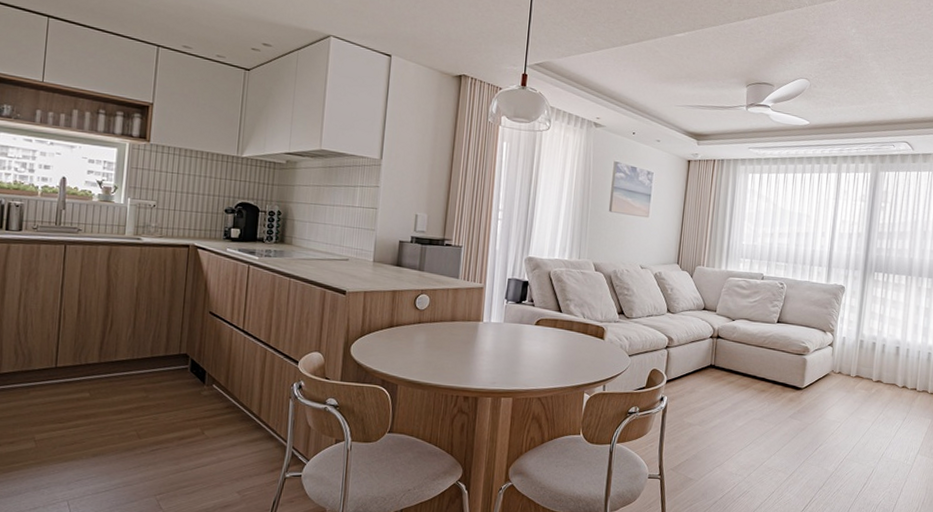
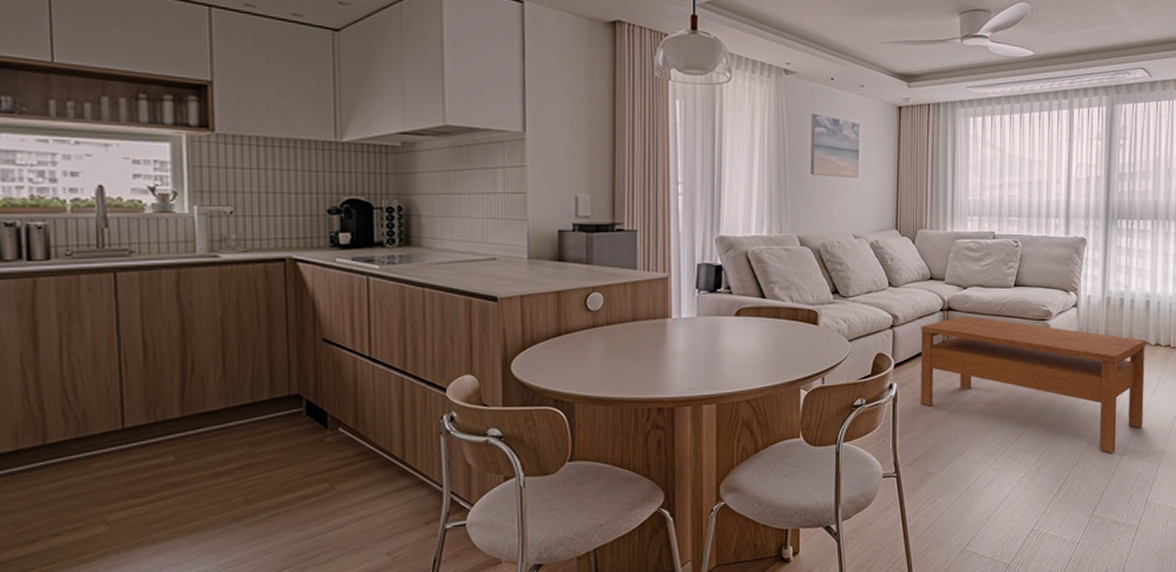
coffee table: none [686,344,894,481] -> present [920,316,1147,453]

